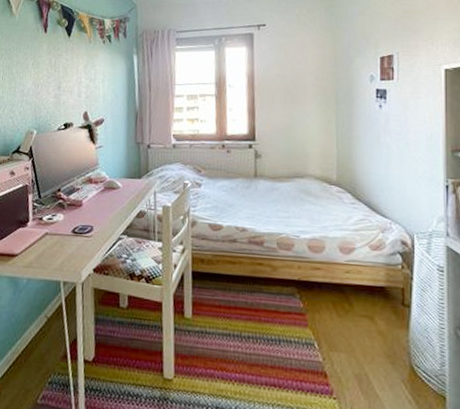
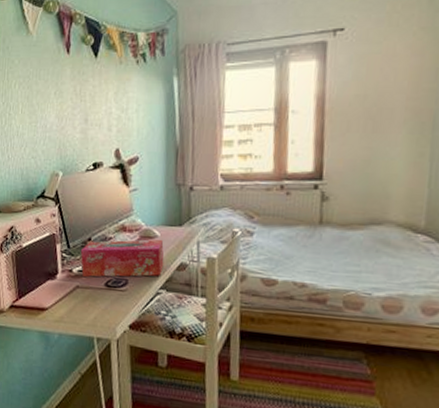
tissue box: none [50,190,126,225] -> present [80,239,164,277]

